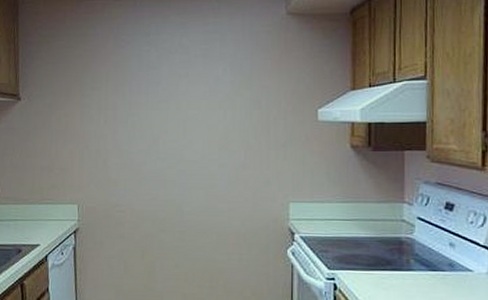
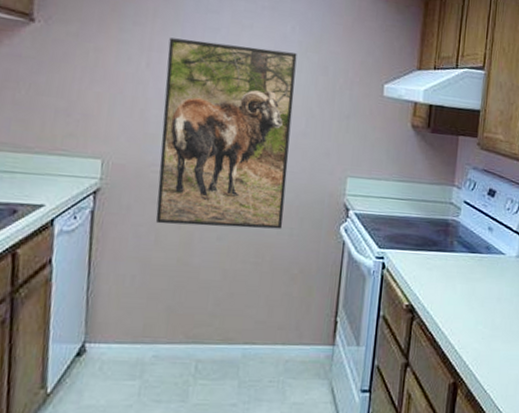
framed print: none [120,93,232,256] -> present [155,37,297,229]

